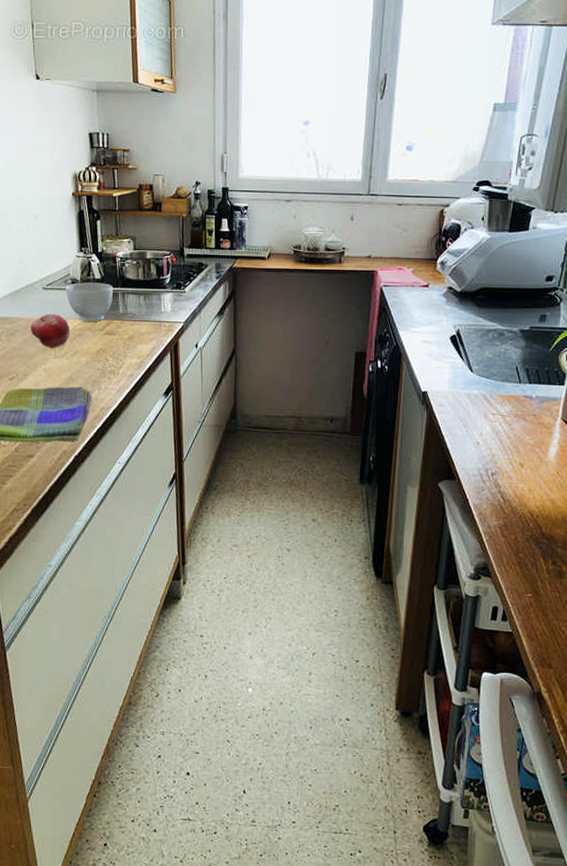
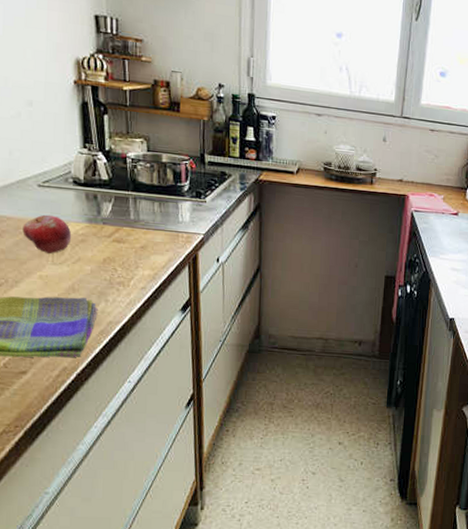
bowl: present [65,282,113,322] -> none [66,182,123,227]

